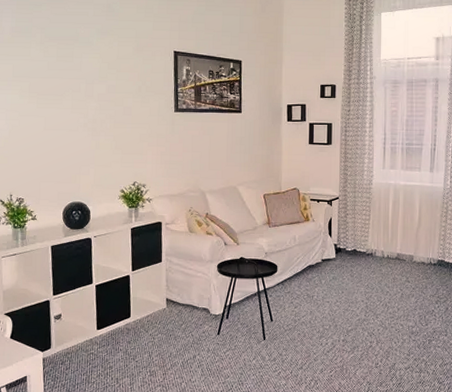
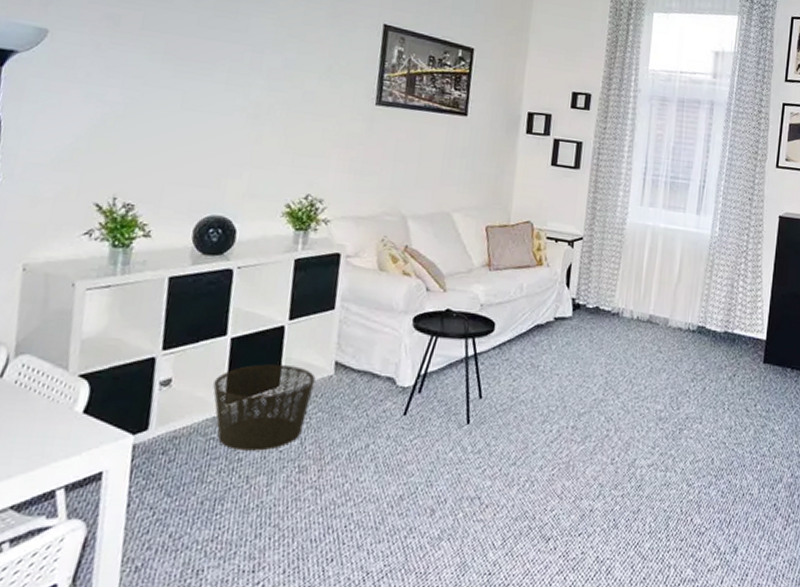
basket: none [88,302,154,361] -> present [213,364,316,451]

